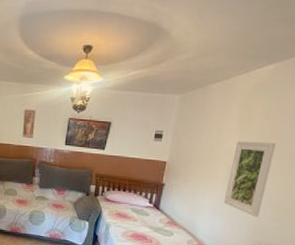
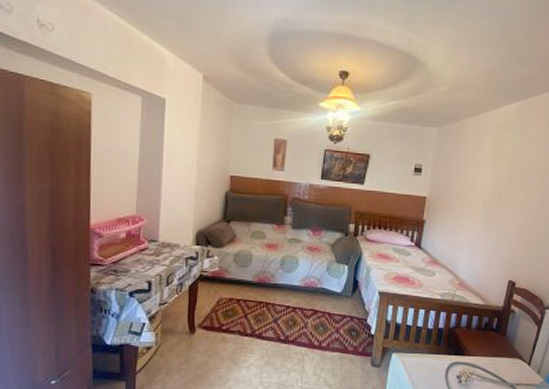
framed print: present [223,141,276,217] -> none [481,175,524,252]

